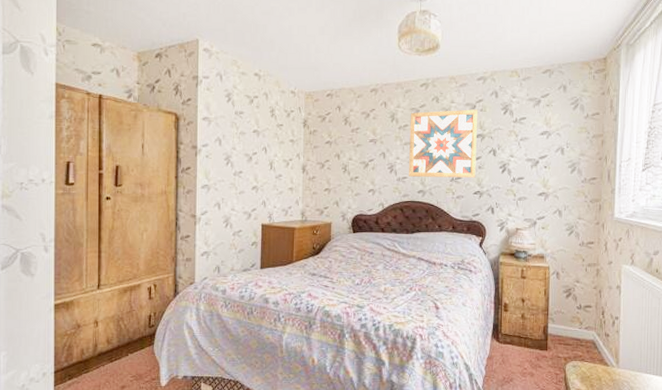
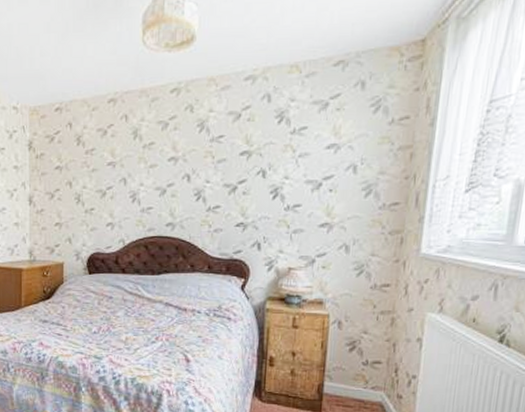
wall art: present [409,109,478,178] -> none [155,119,245,207]

